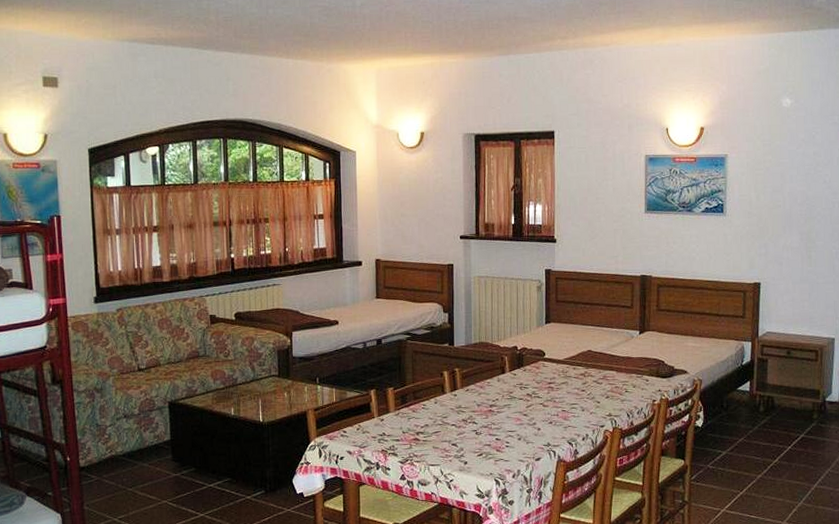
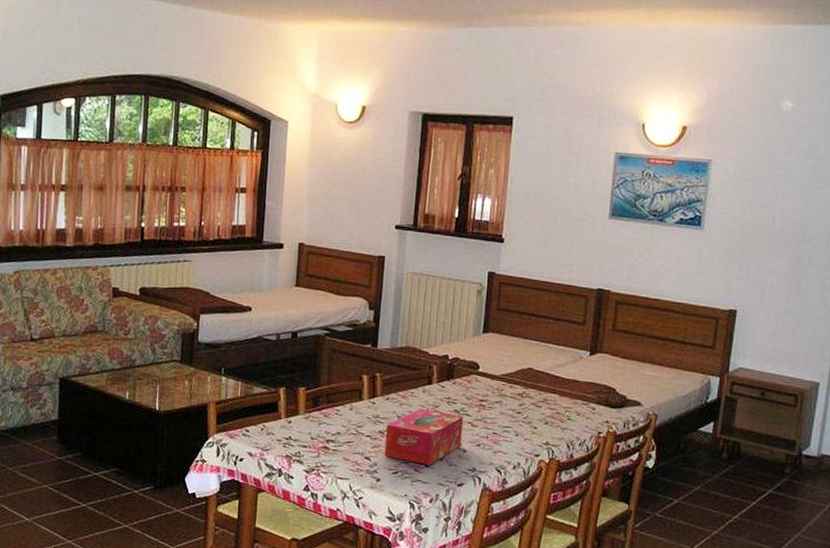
tissue box: none [468,395,535,445] -> present [384,408,463,465]

